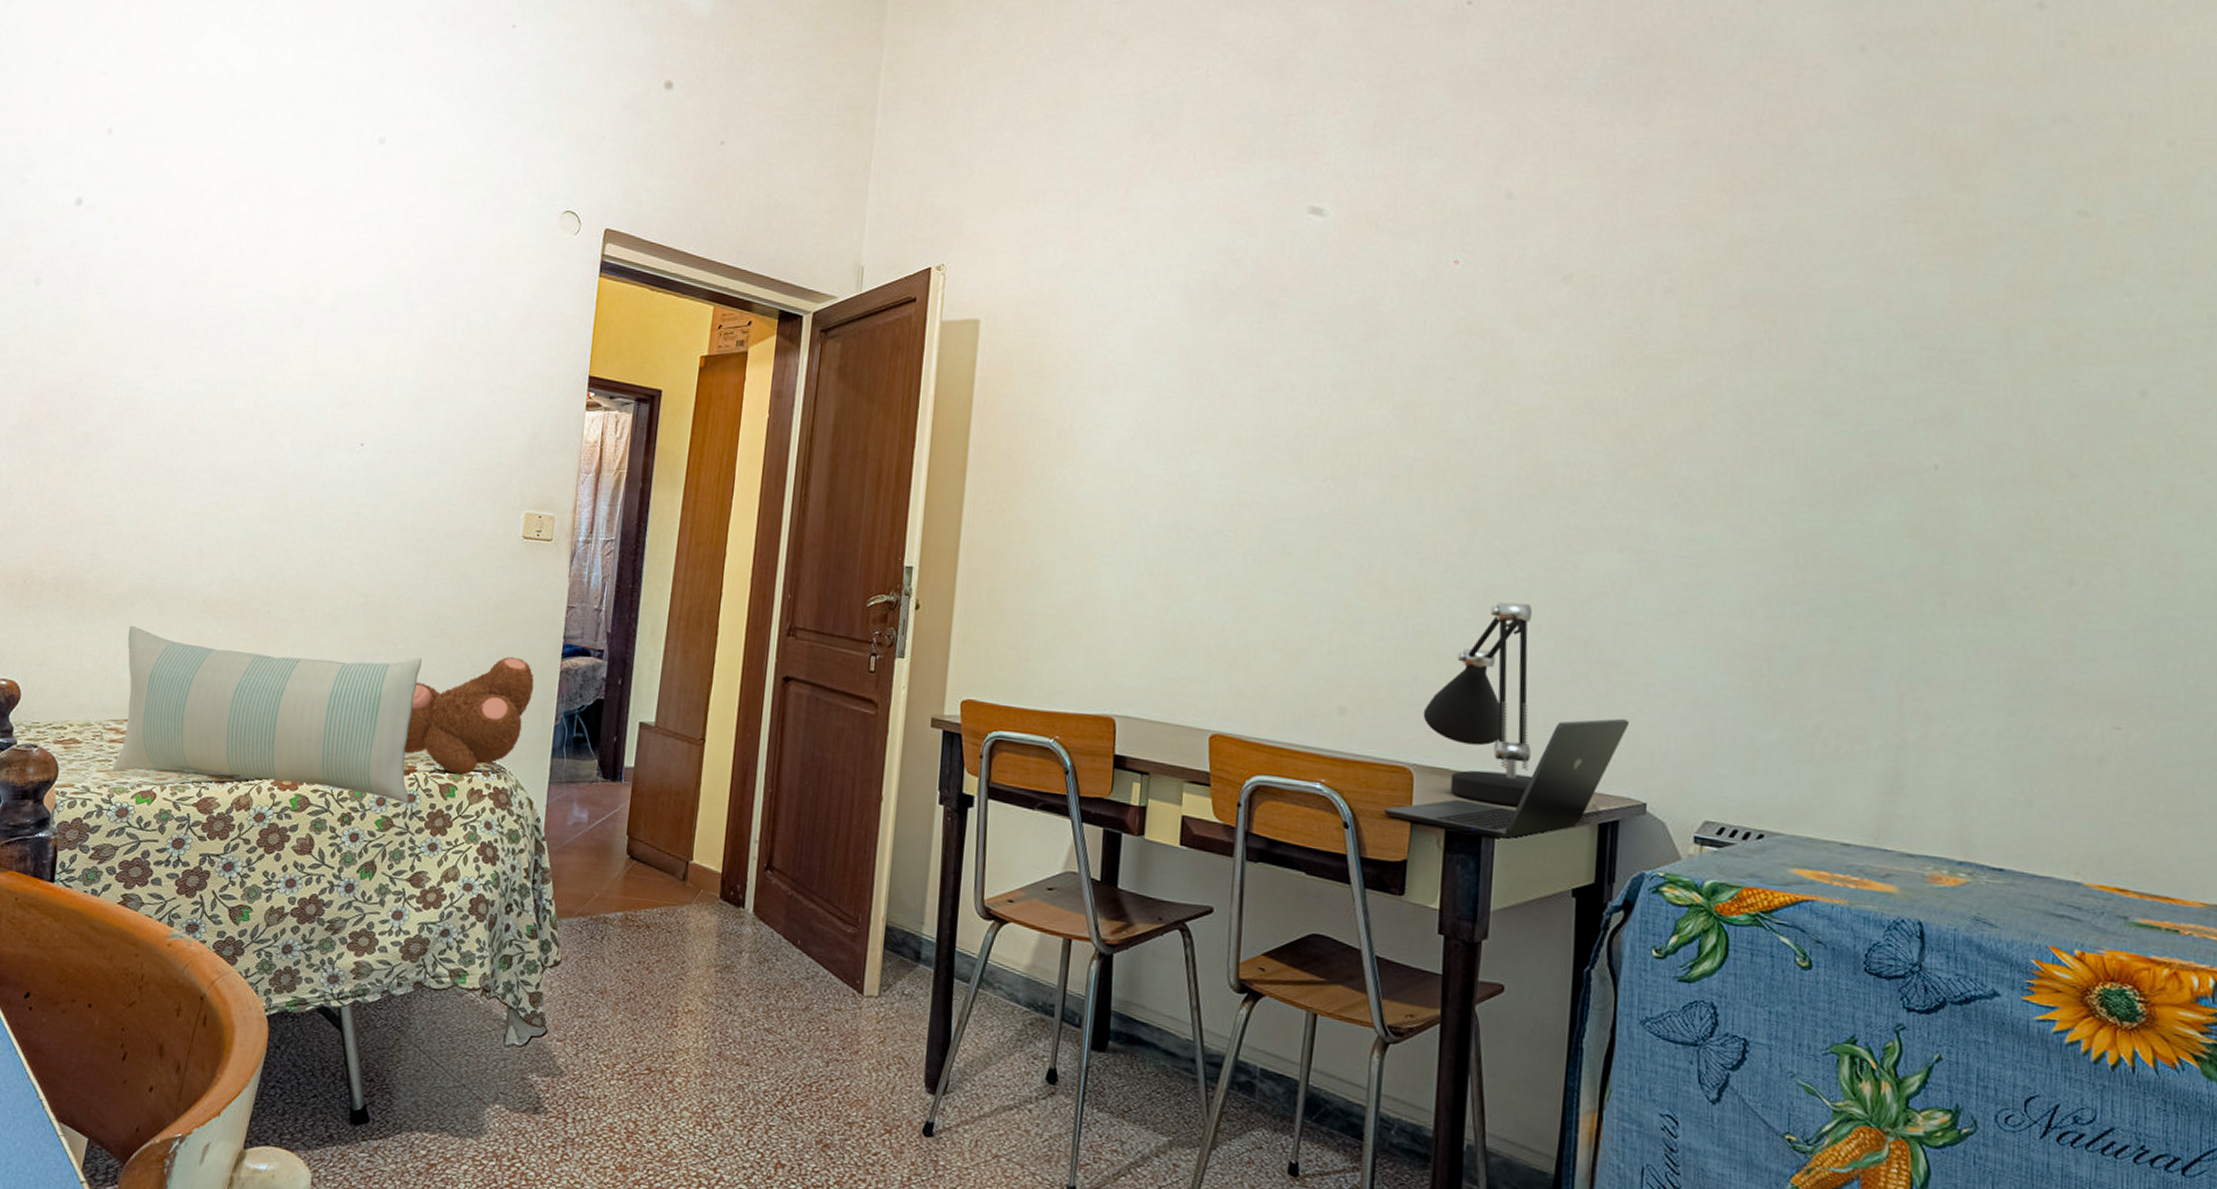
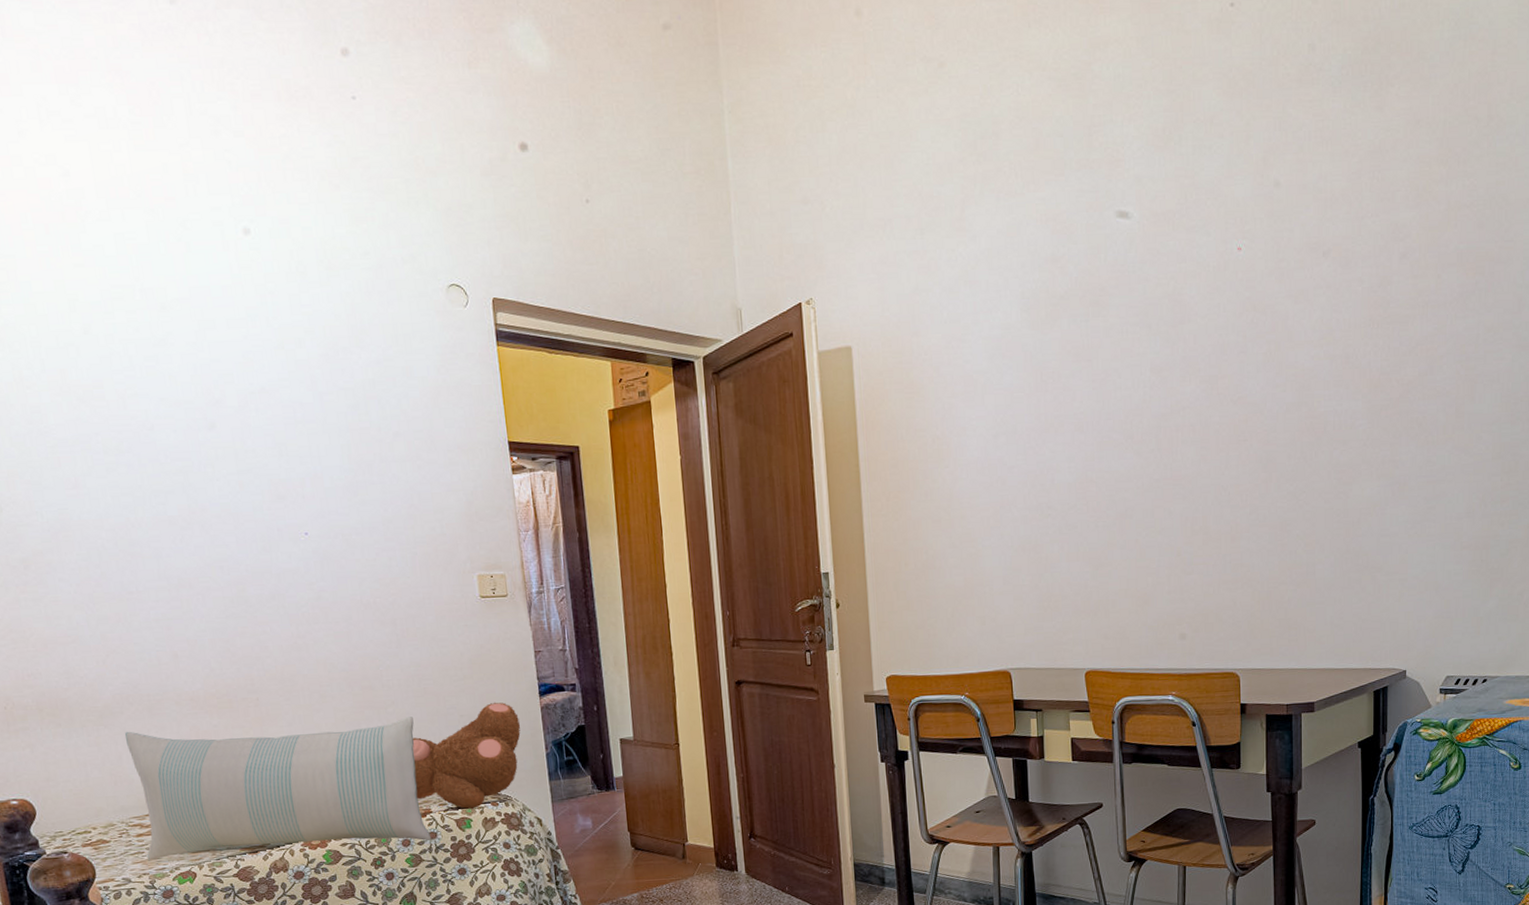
laptop: present [1383,718,1630,840] -> none [1220,609,1392,715]
desk lamp: present [1423,602,1533,807] -> none [1243,531,1325,689]

